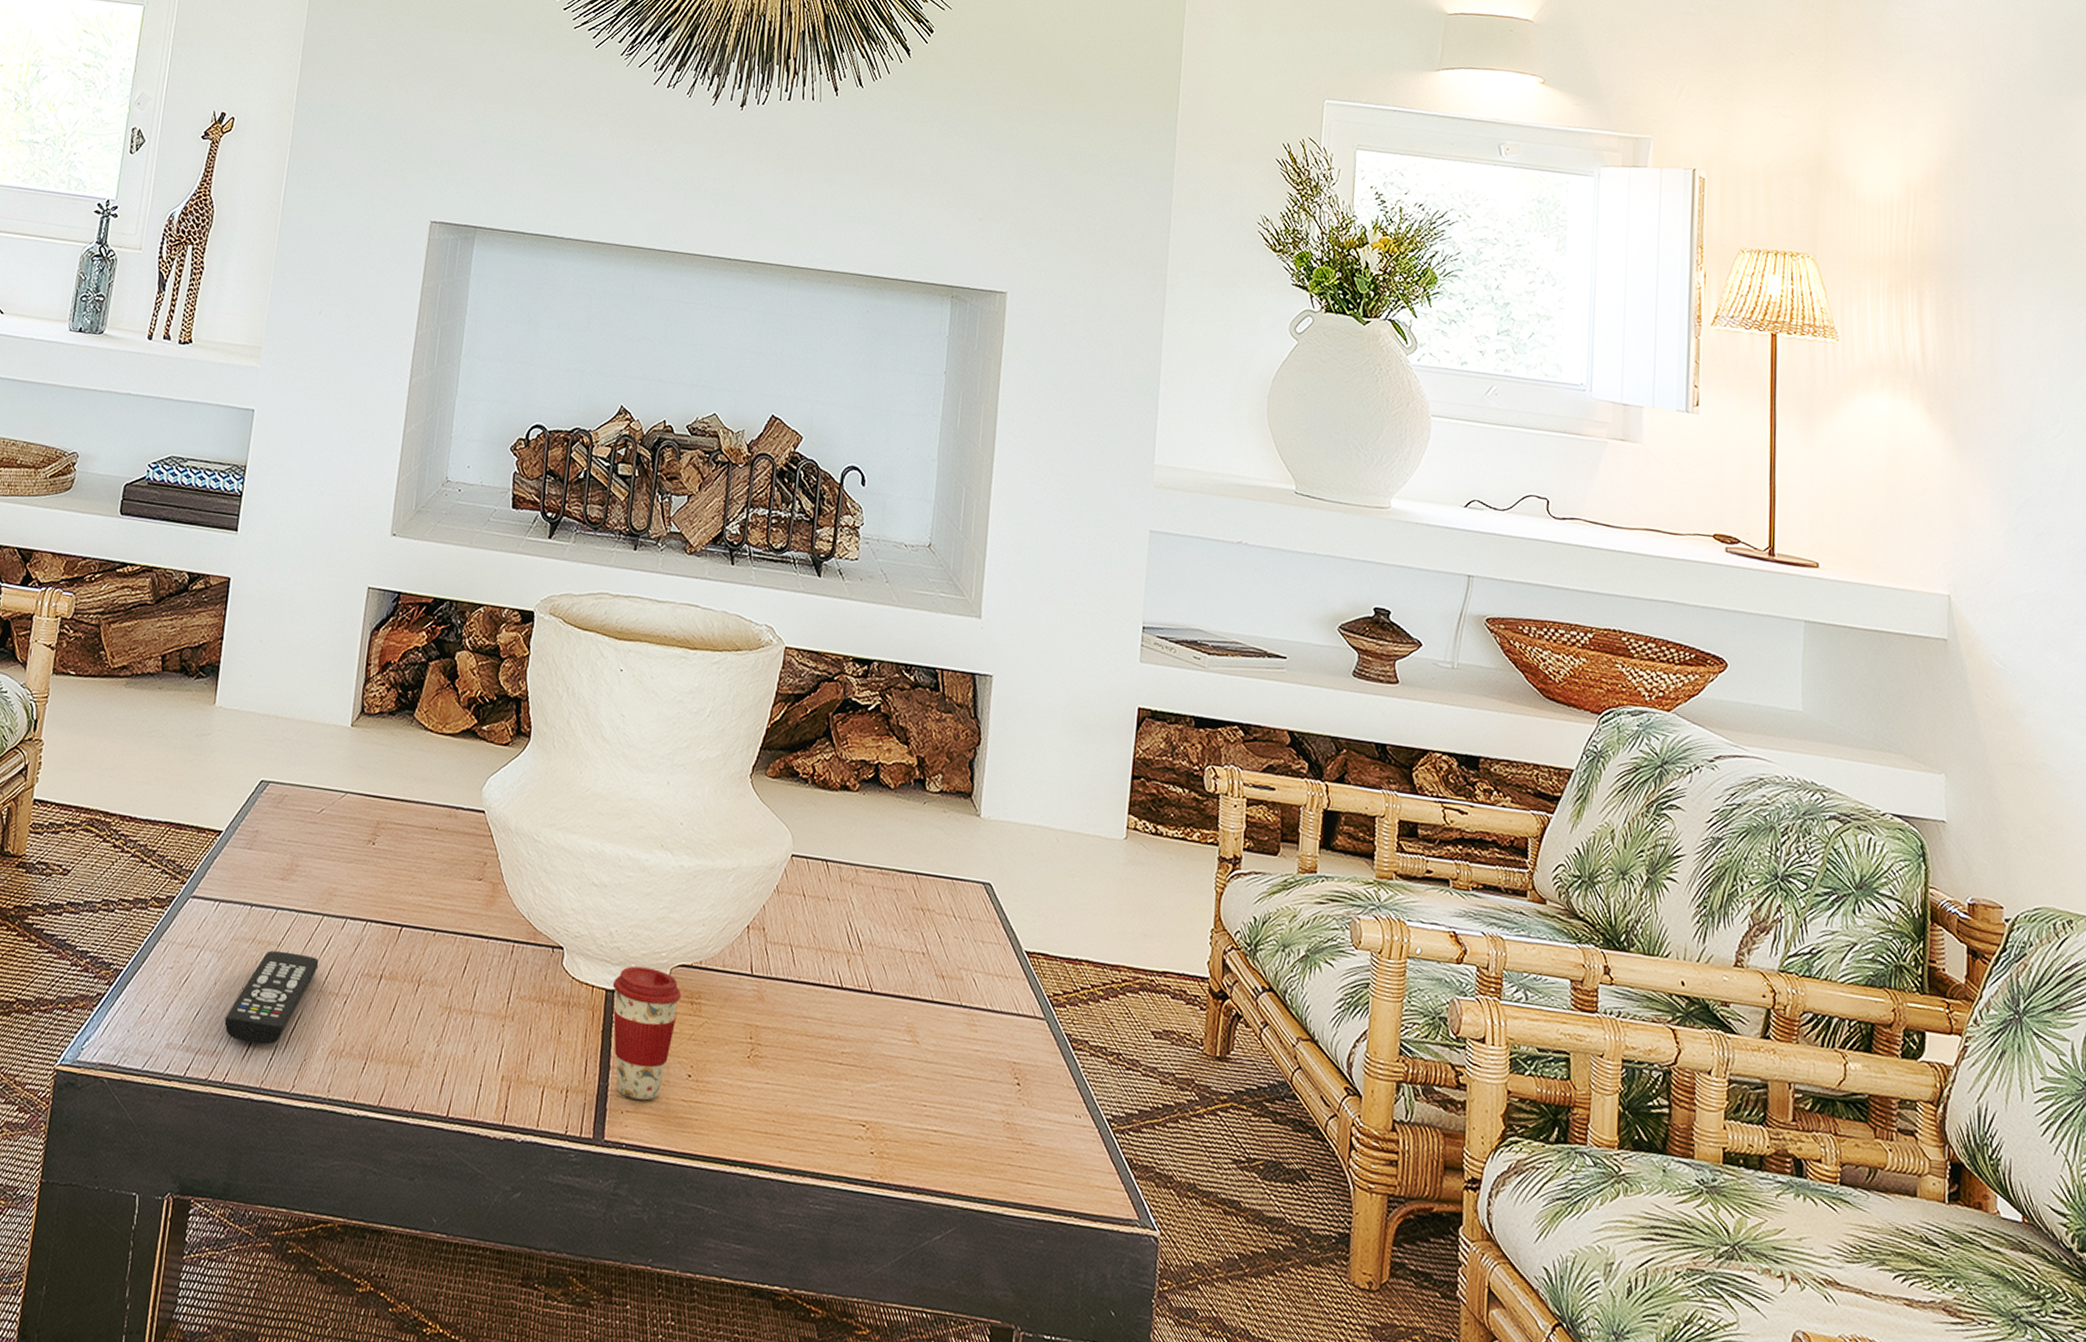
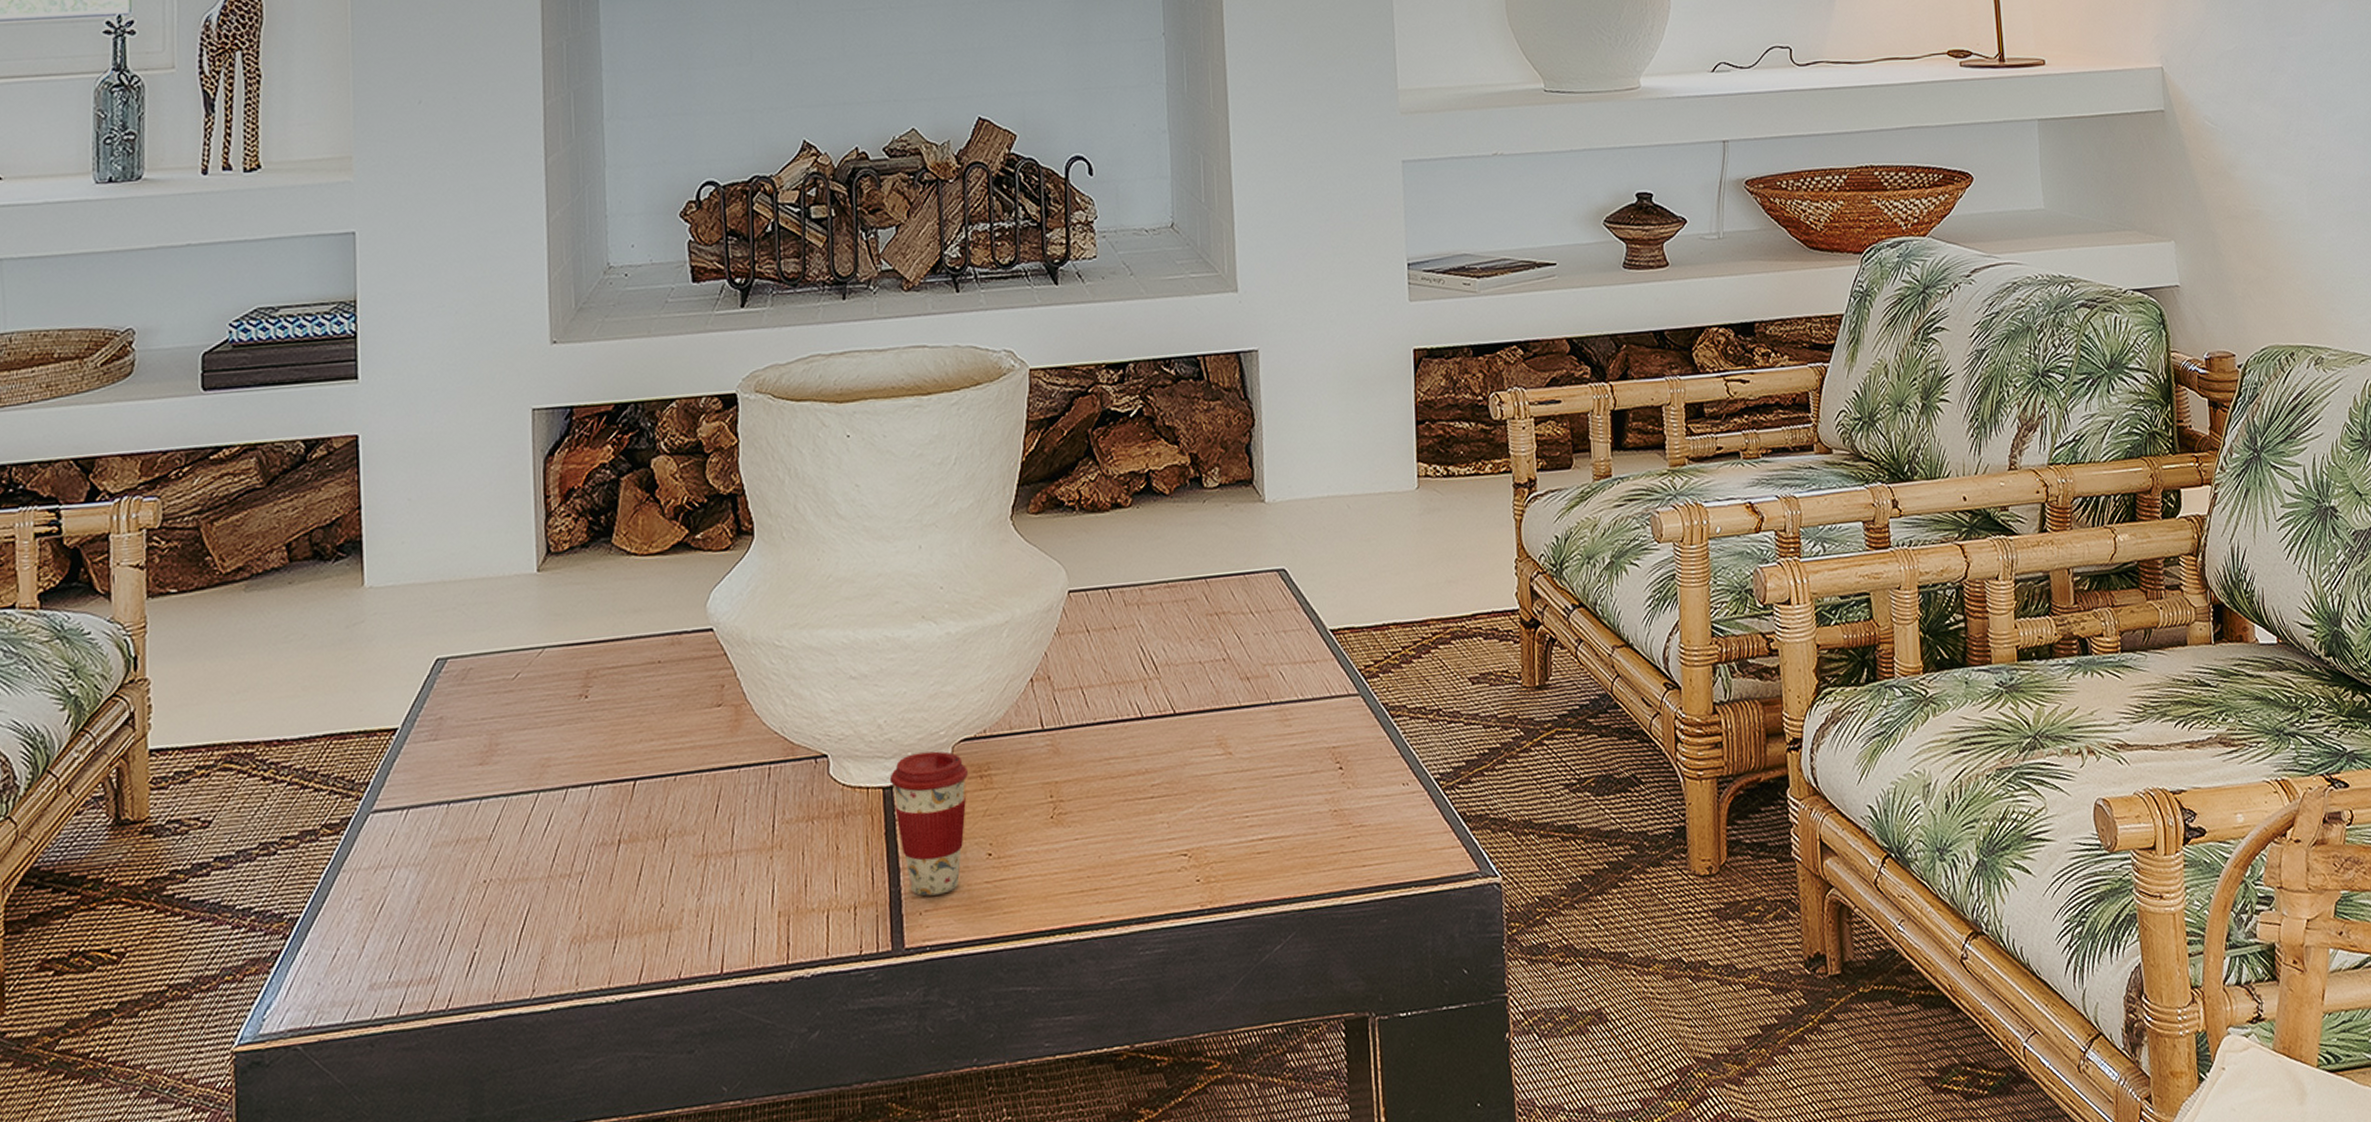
remote control: present [224,950,319,1045] -> none [437,841,542,958]

